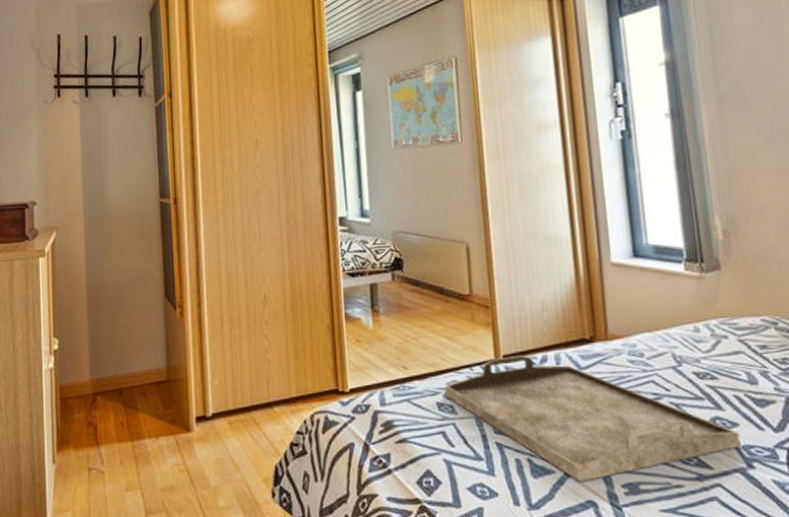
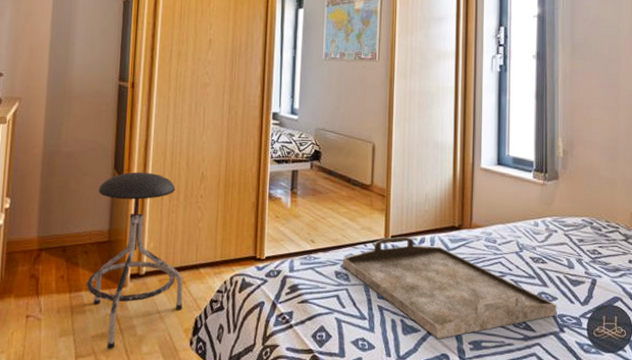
stool: none [148,298,258,504] -> present [86,172,183,349]

